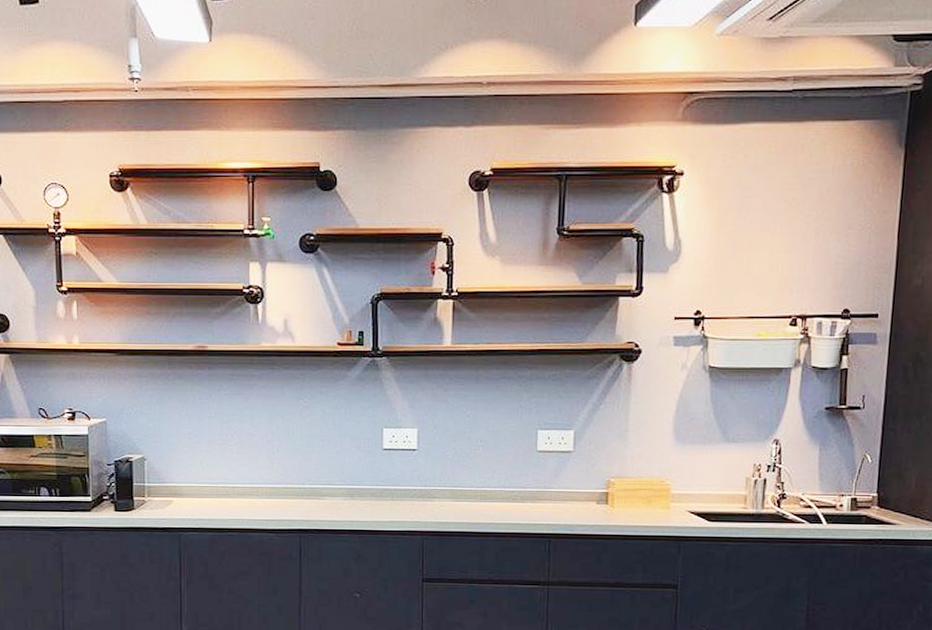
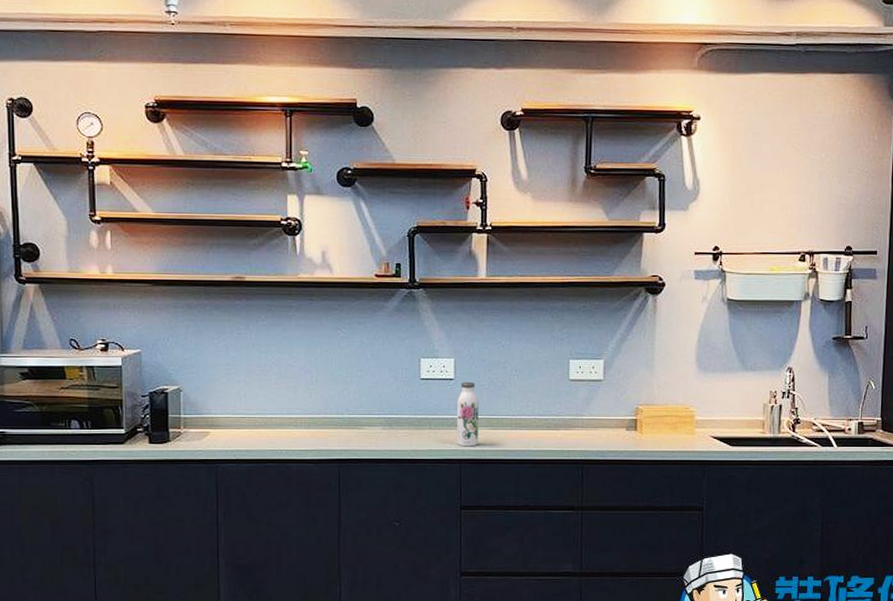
water bottle: none [419,452,443,519] -> present [456,381,479,447]

